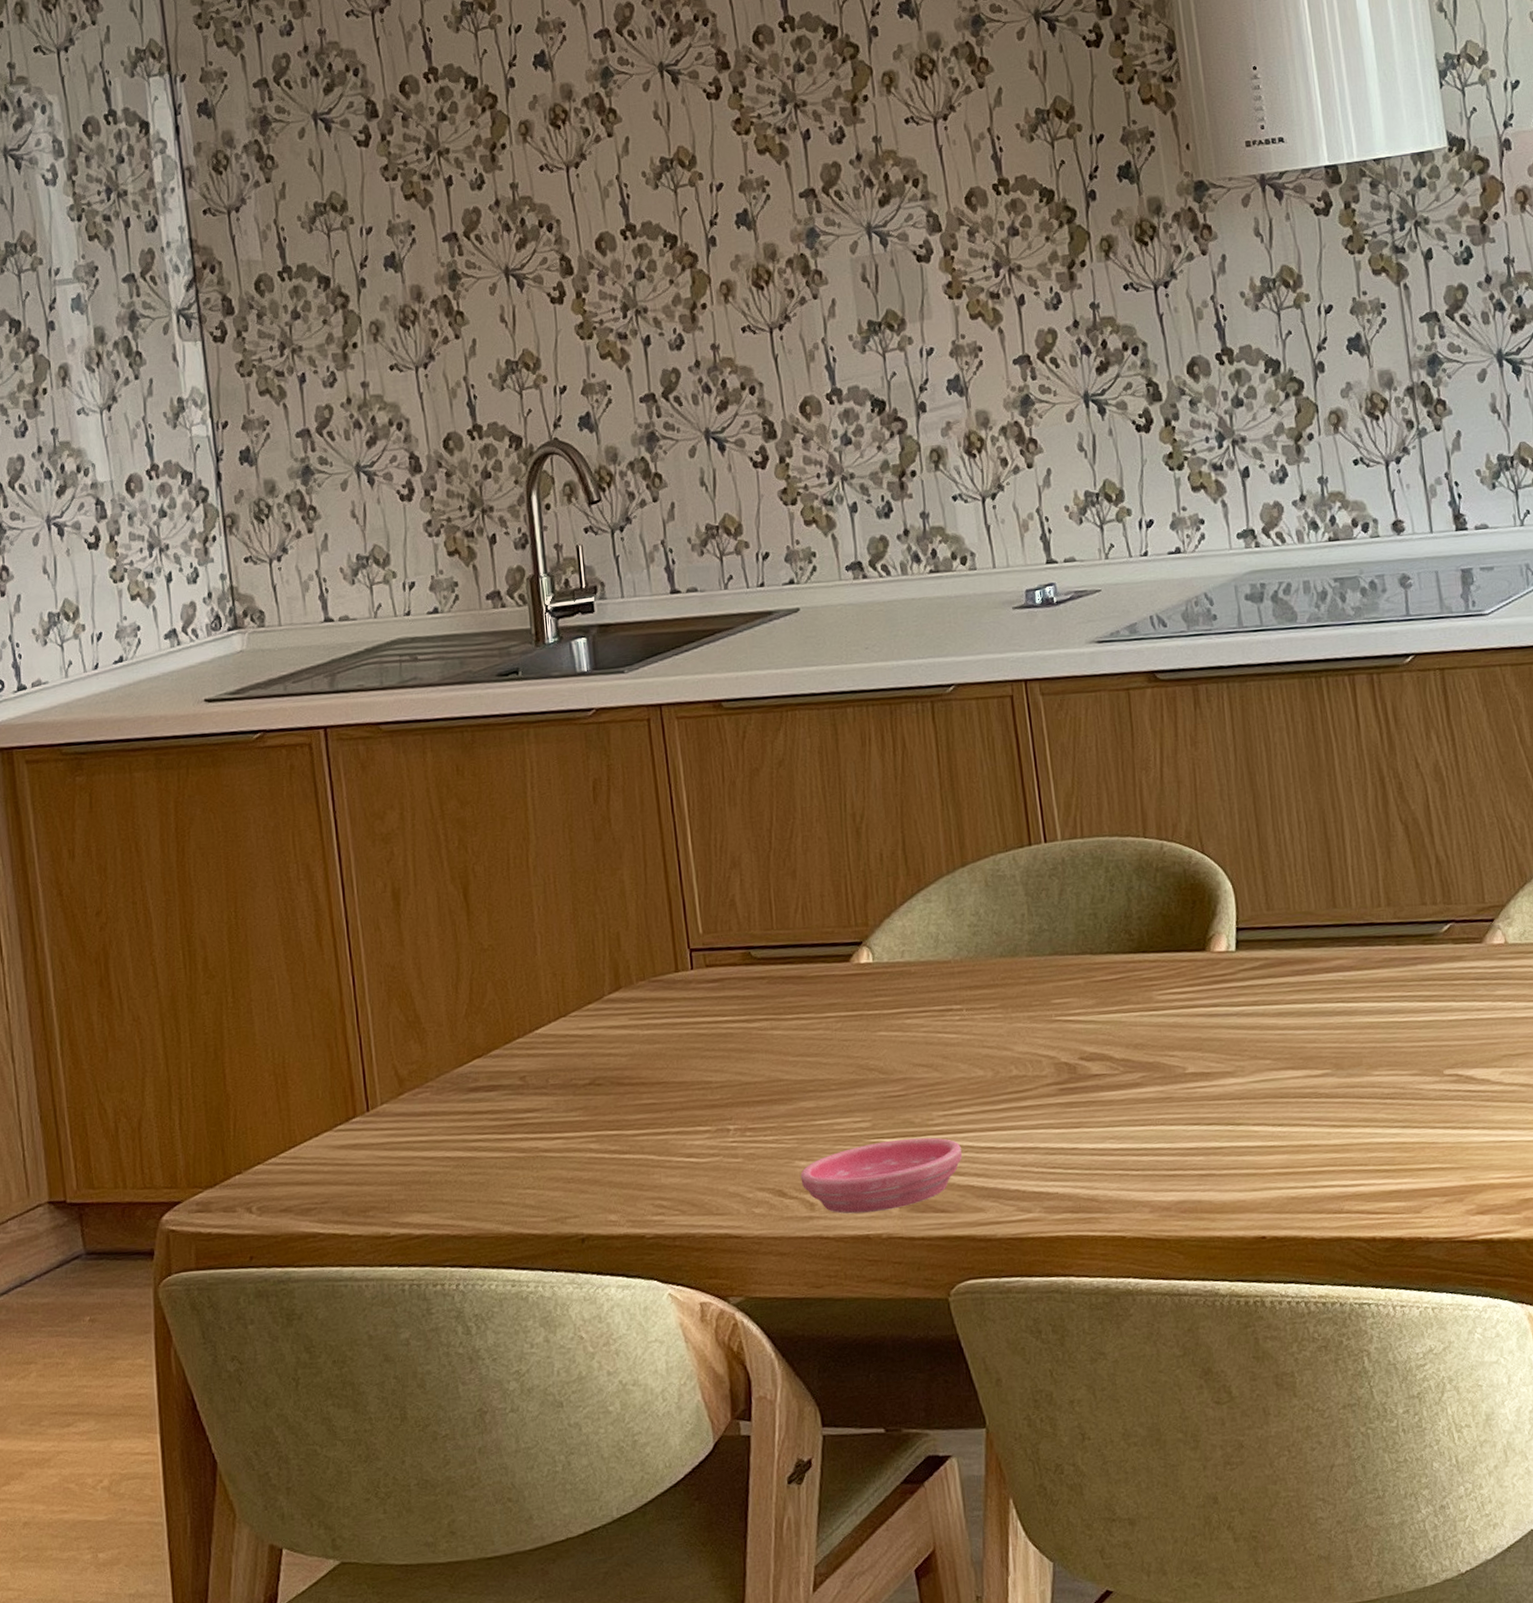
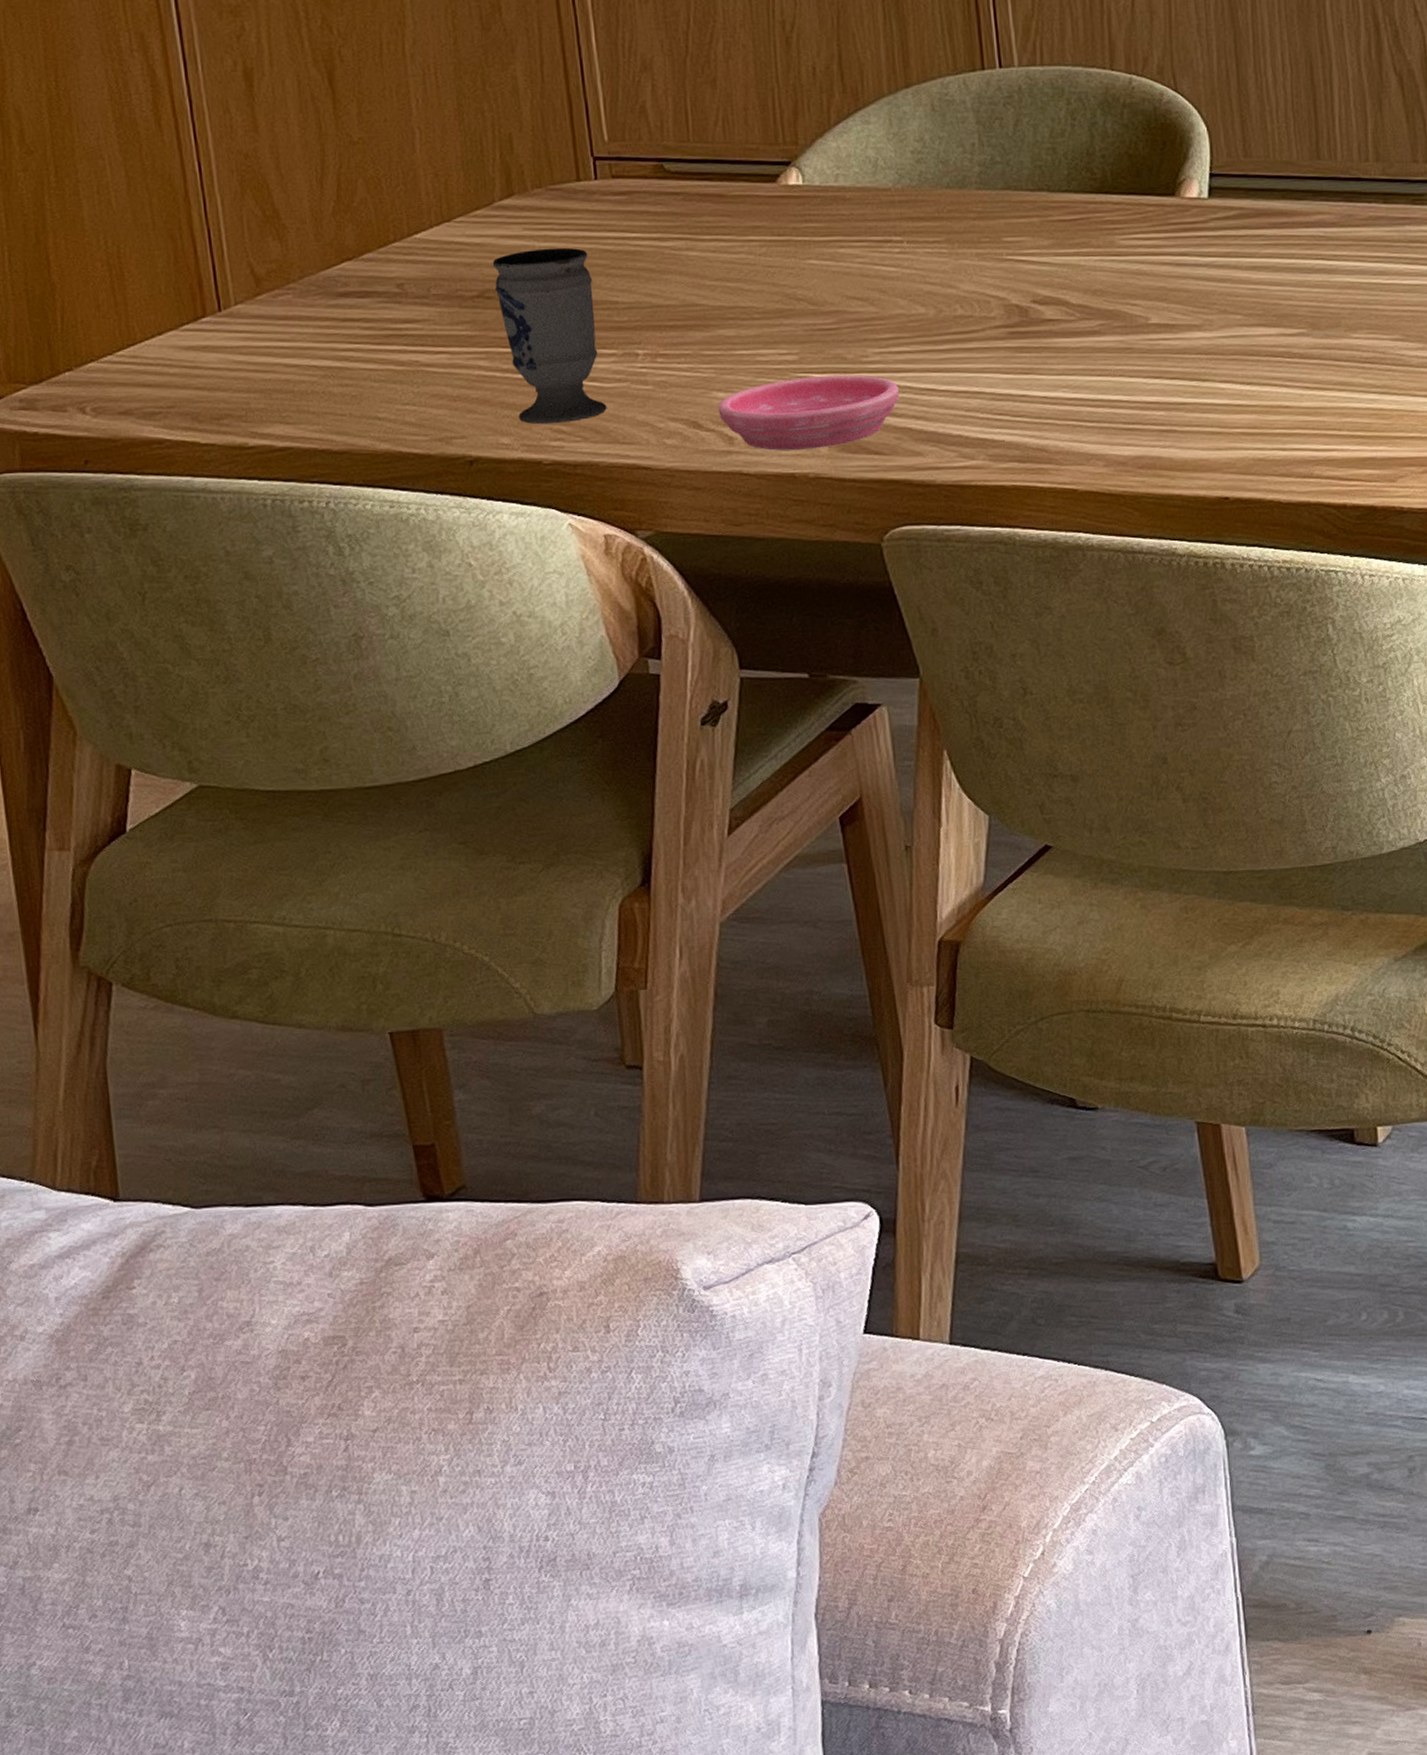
cup: none [602,1034,702,1201] -> present [492,247,607,425]

